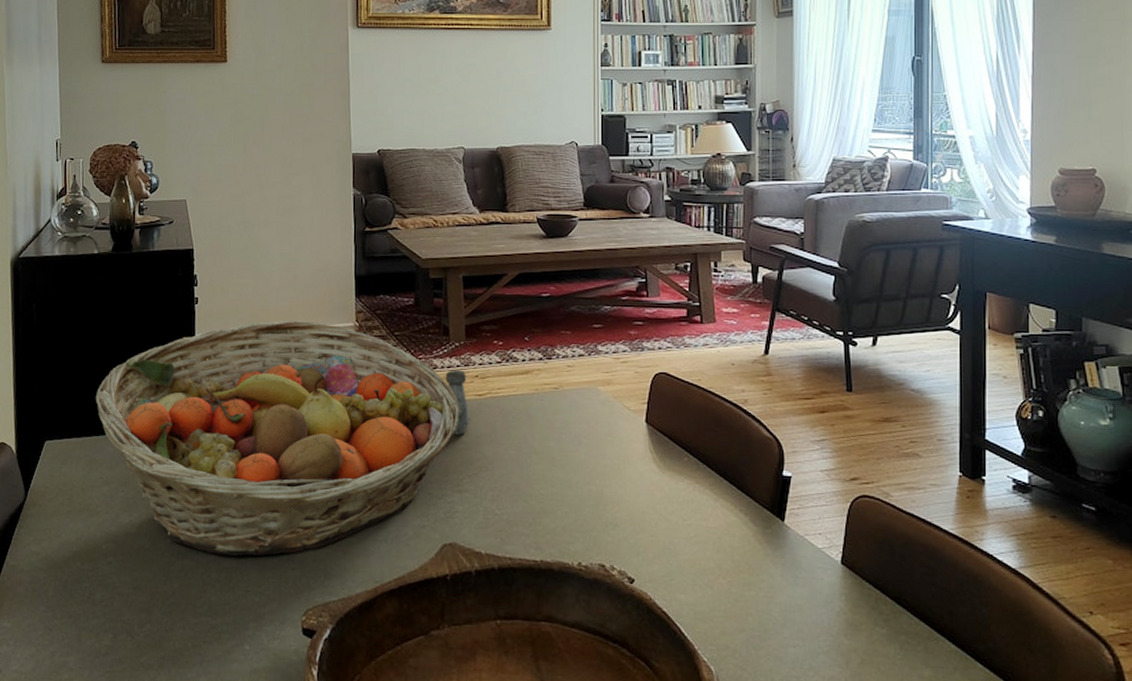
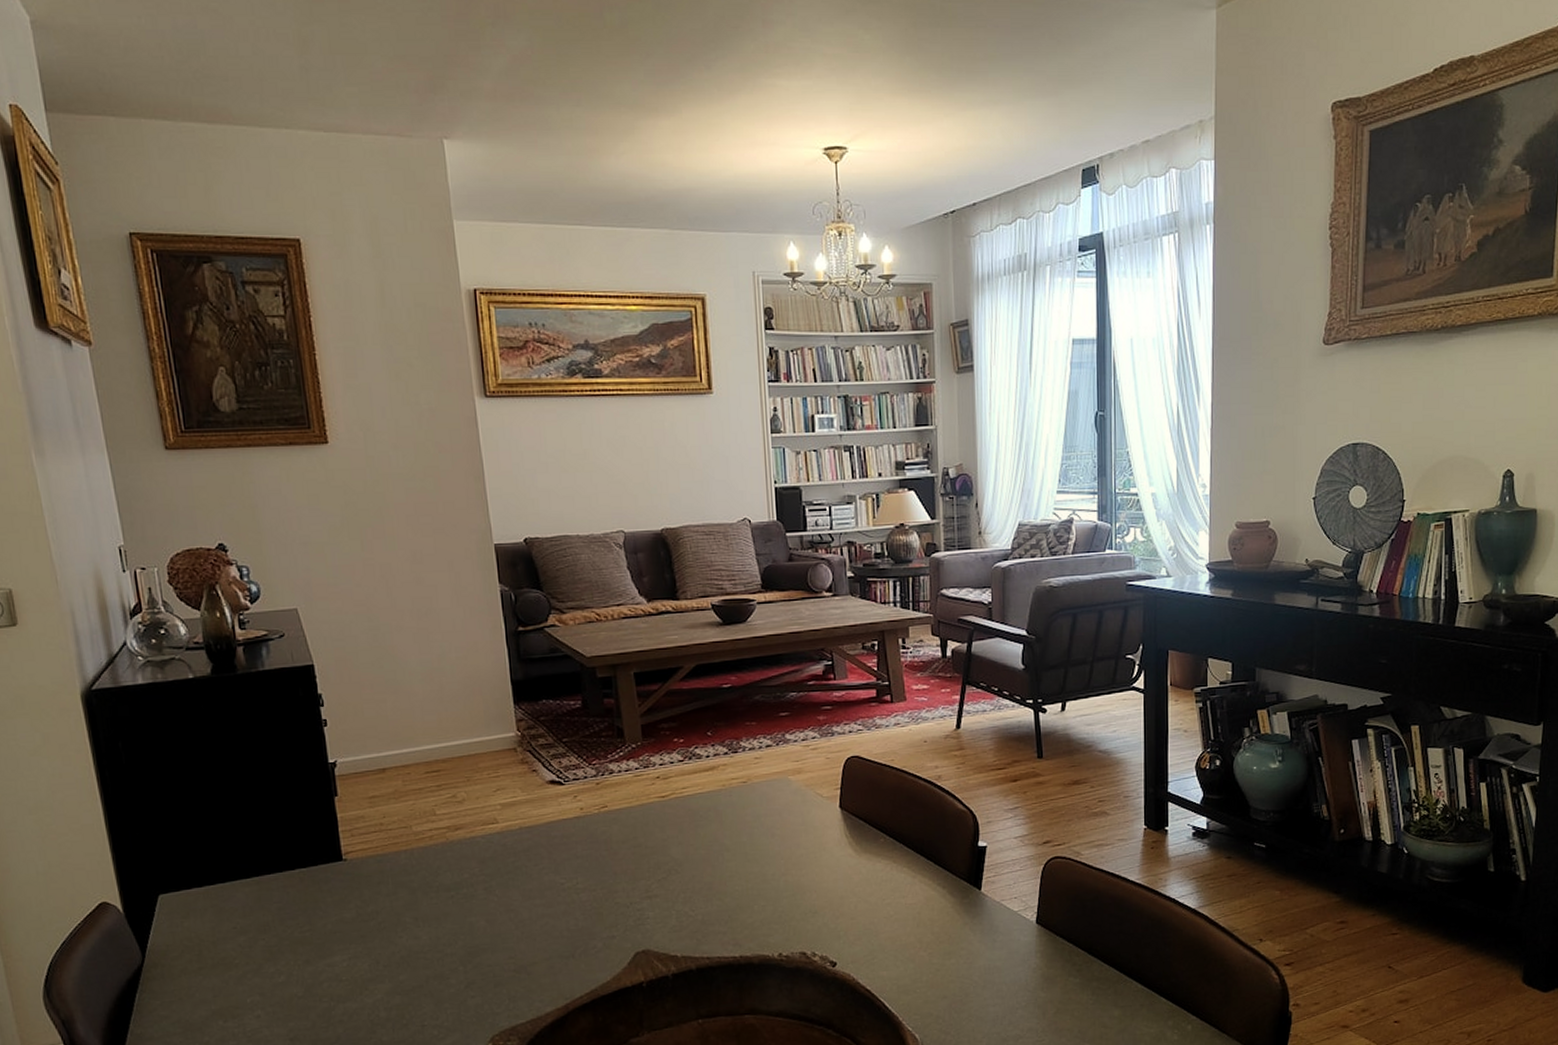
fruit basket: present [95,320,460,556] -> none [214,734,643,993]
salt shaker: present [445,369,470,435] -> none [623,772,655,841]

